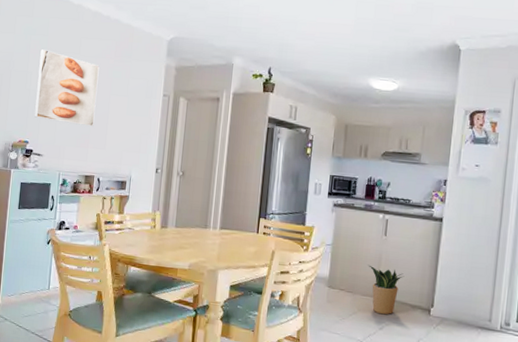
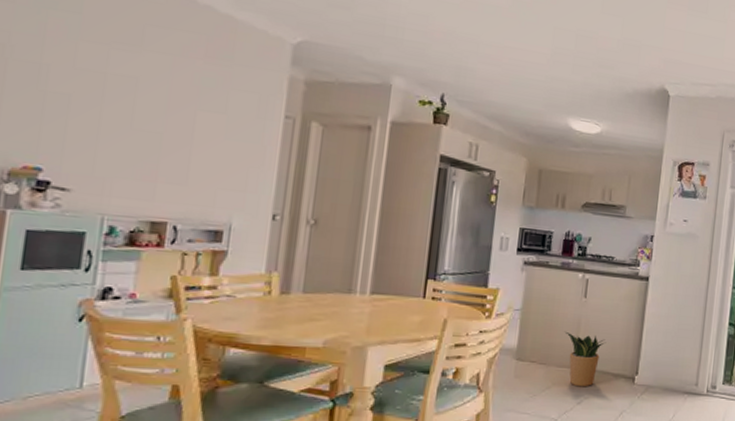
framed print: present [34,48,100,127] -> none [54,31,178,153]

